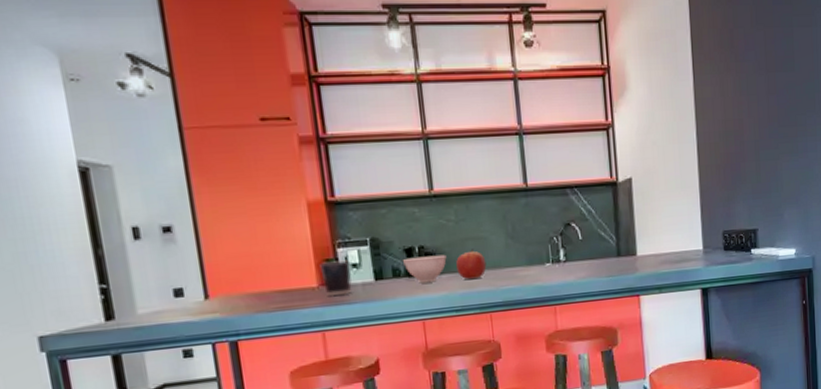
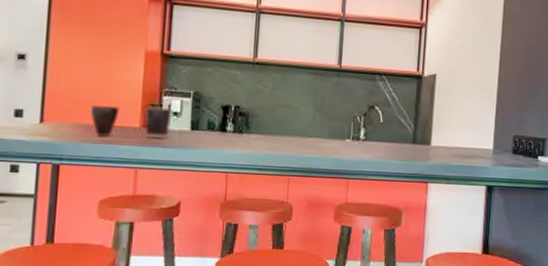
cup: none [257,268,292,303] -> present [89,105,120,136]
bowl: present [403,254,447,284] -> none [219,114,258,140]
apple: present [456,249,487,280] -> none [265,115,293,144]

